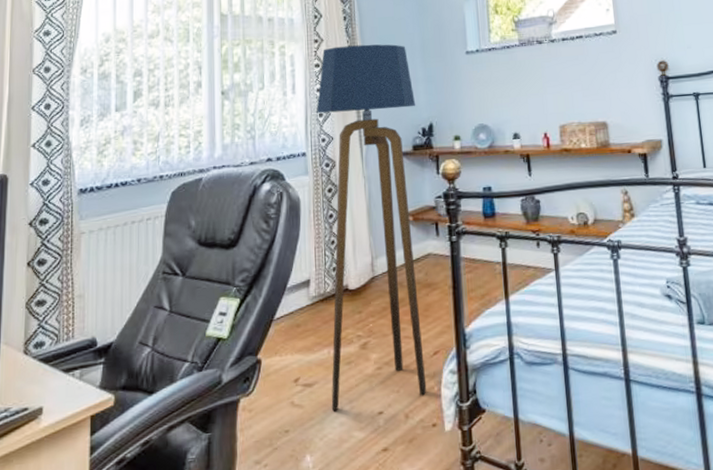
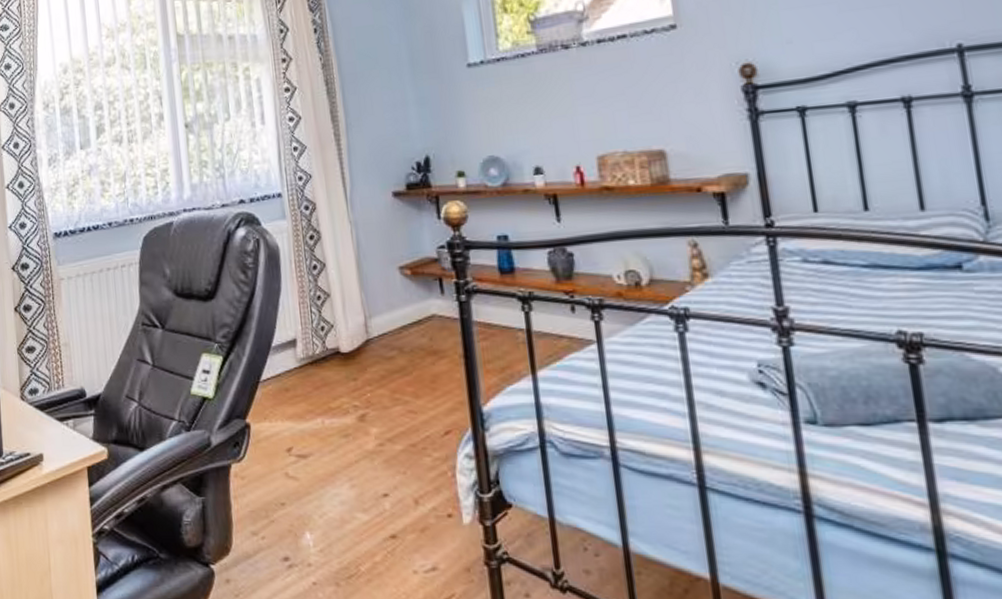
floor lamp: present [316,44,427,412] -> none [290,59,439,488]

